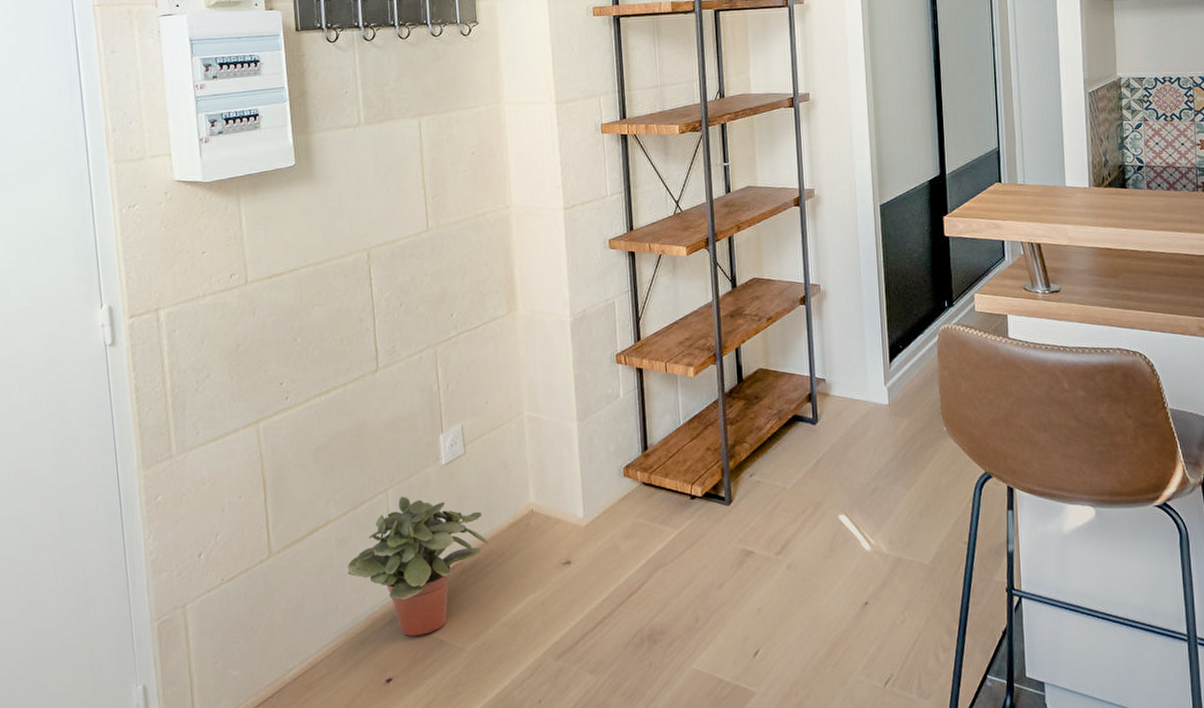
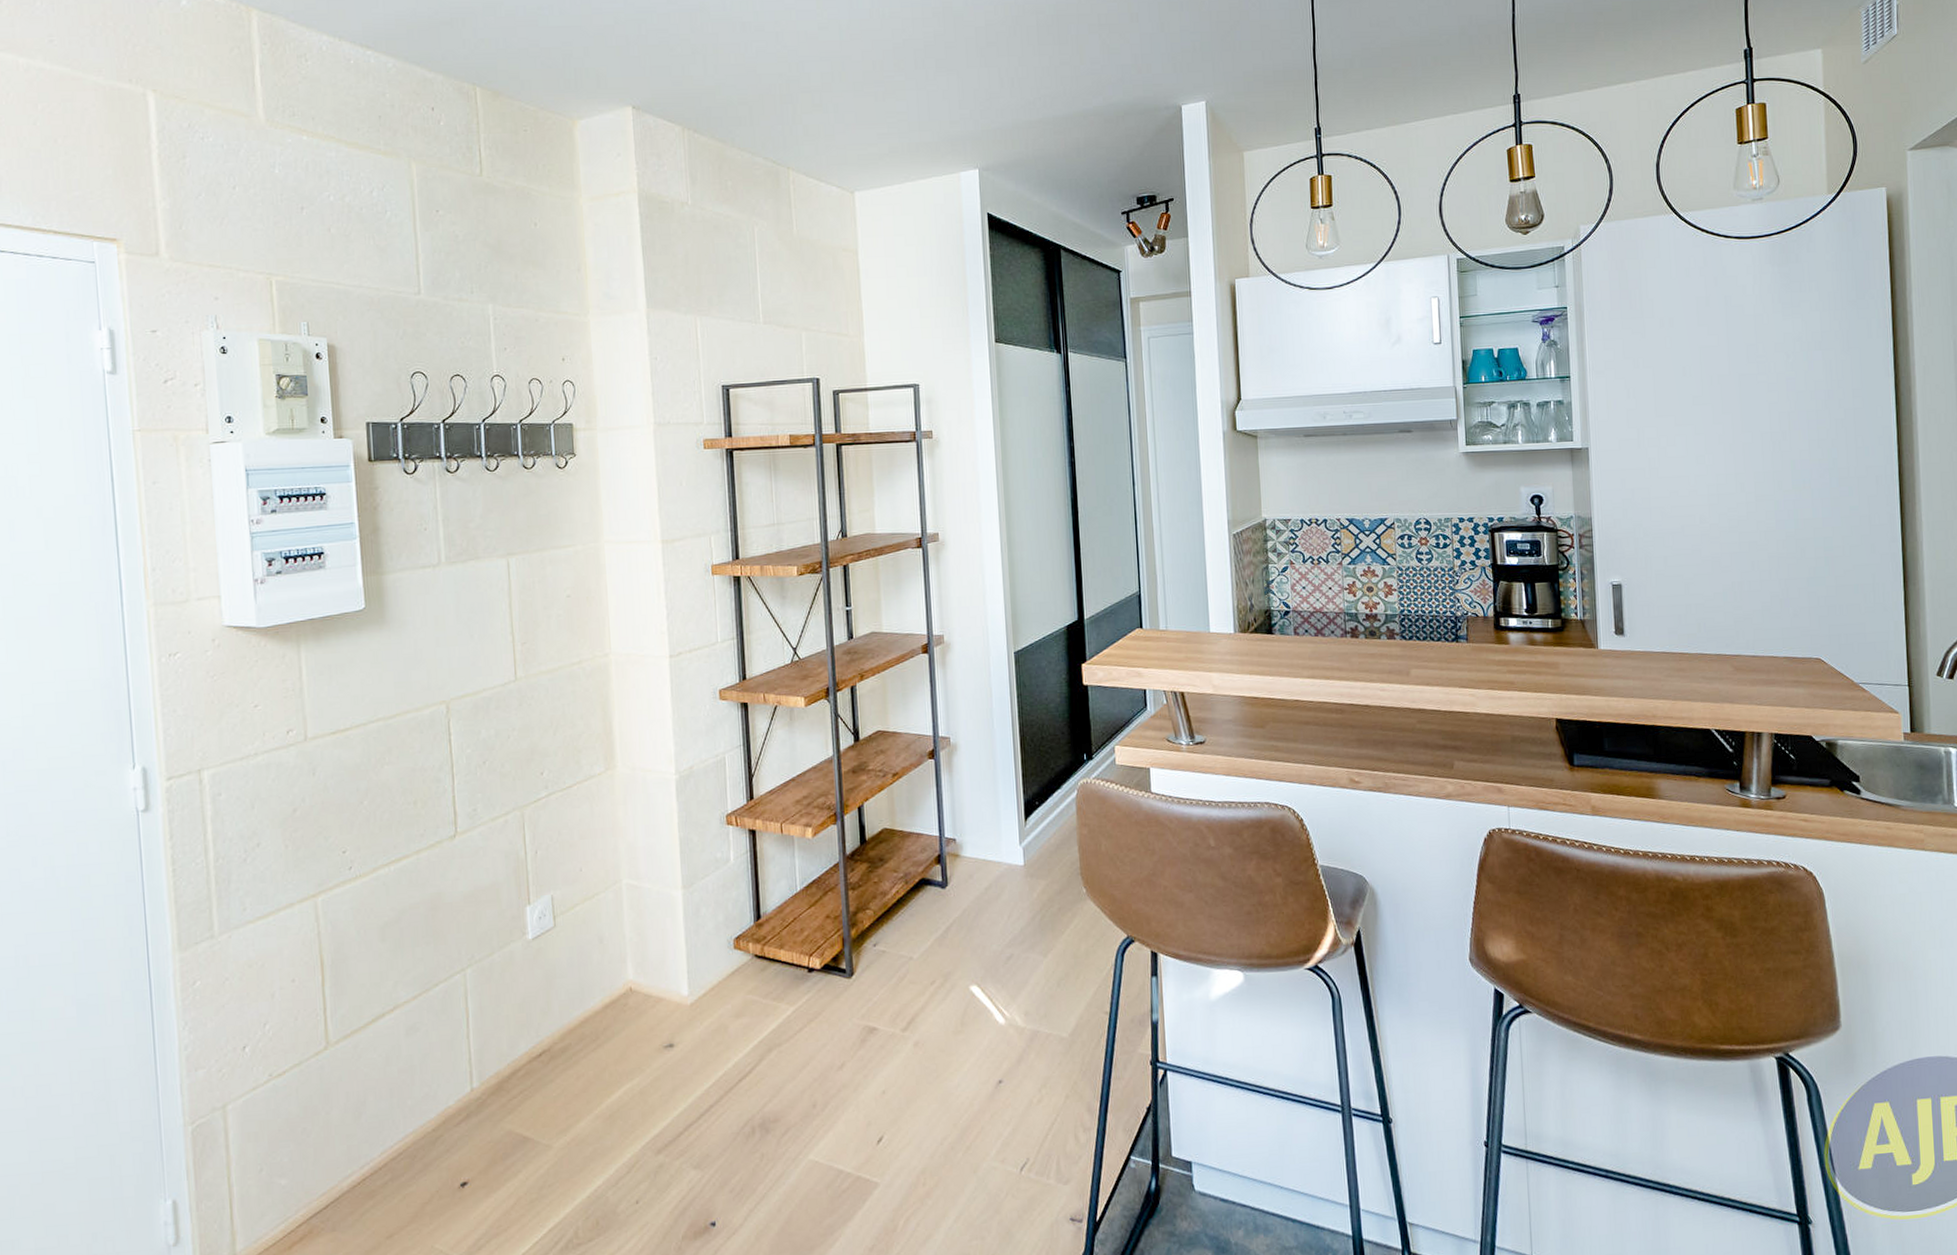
potted plant: present [347,496,489,637] -> none [417,975,581,1134]

